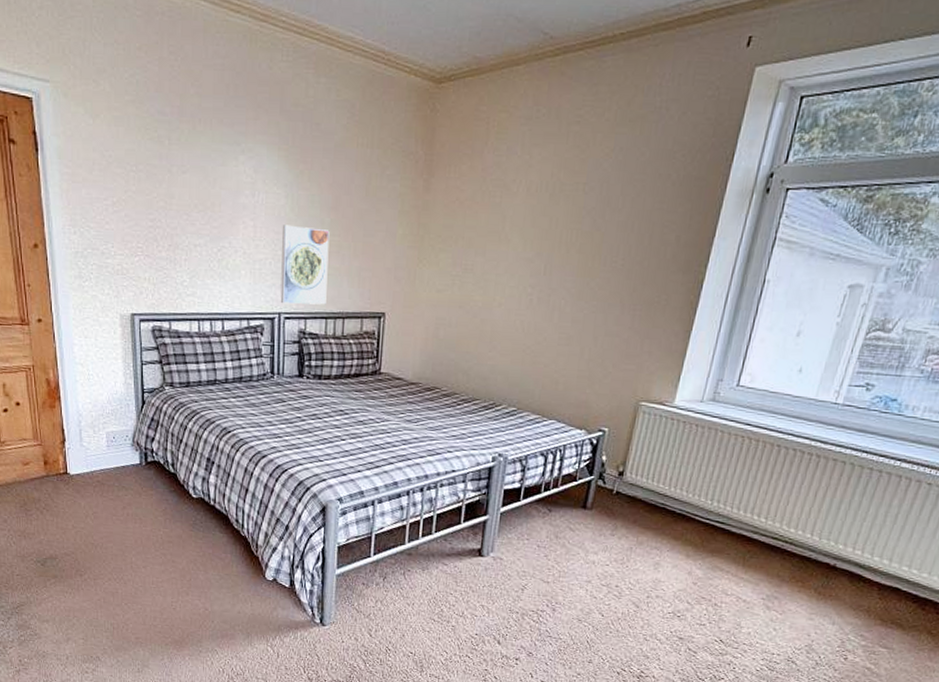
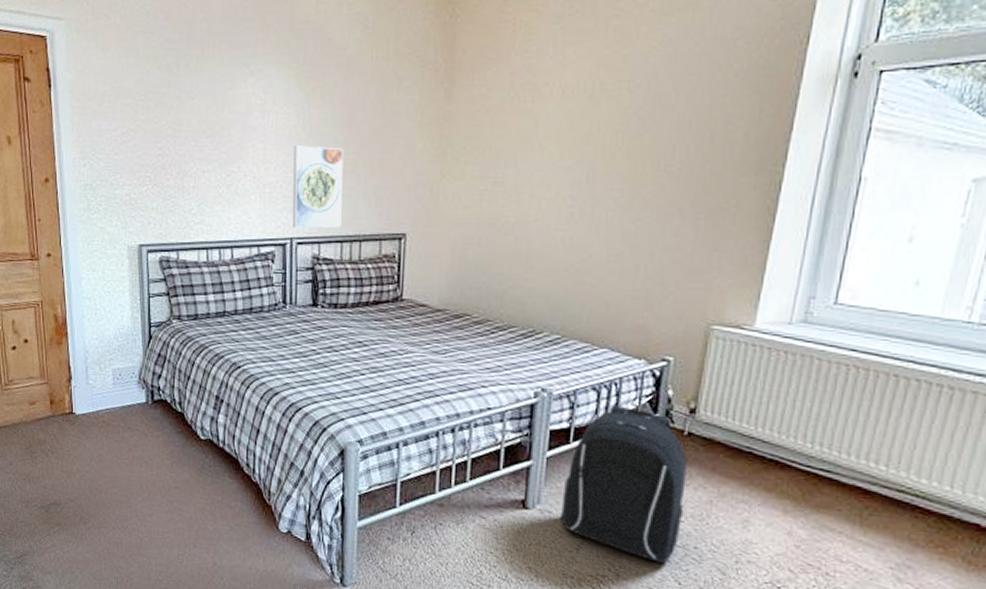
backpack: none [509,468,614,599] -> present [559,405,687,563]

